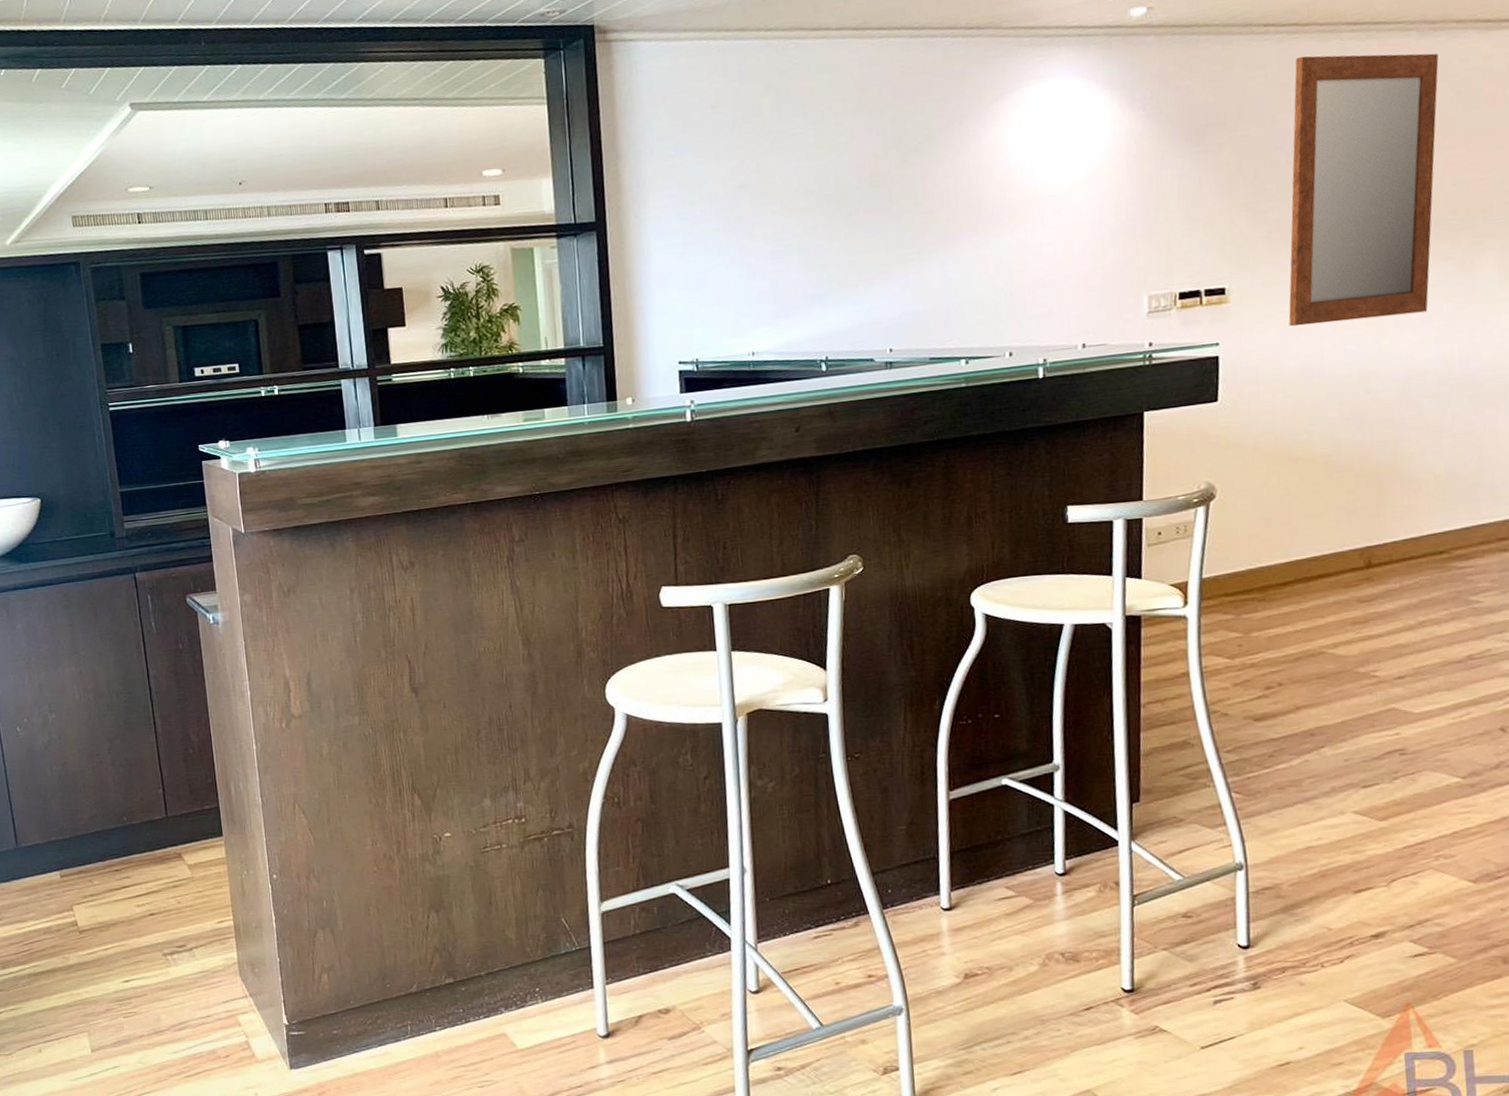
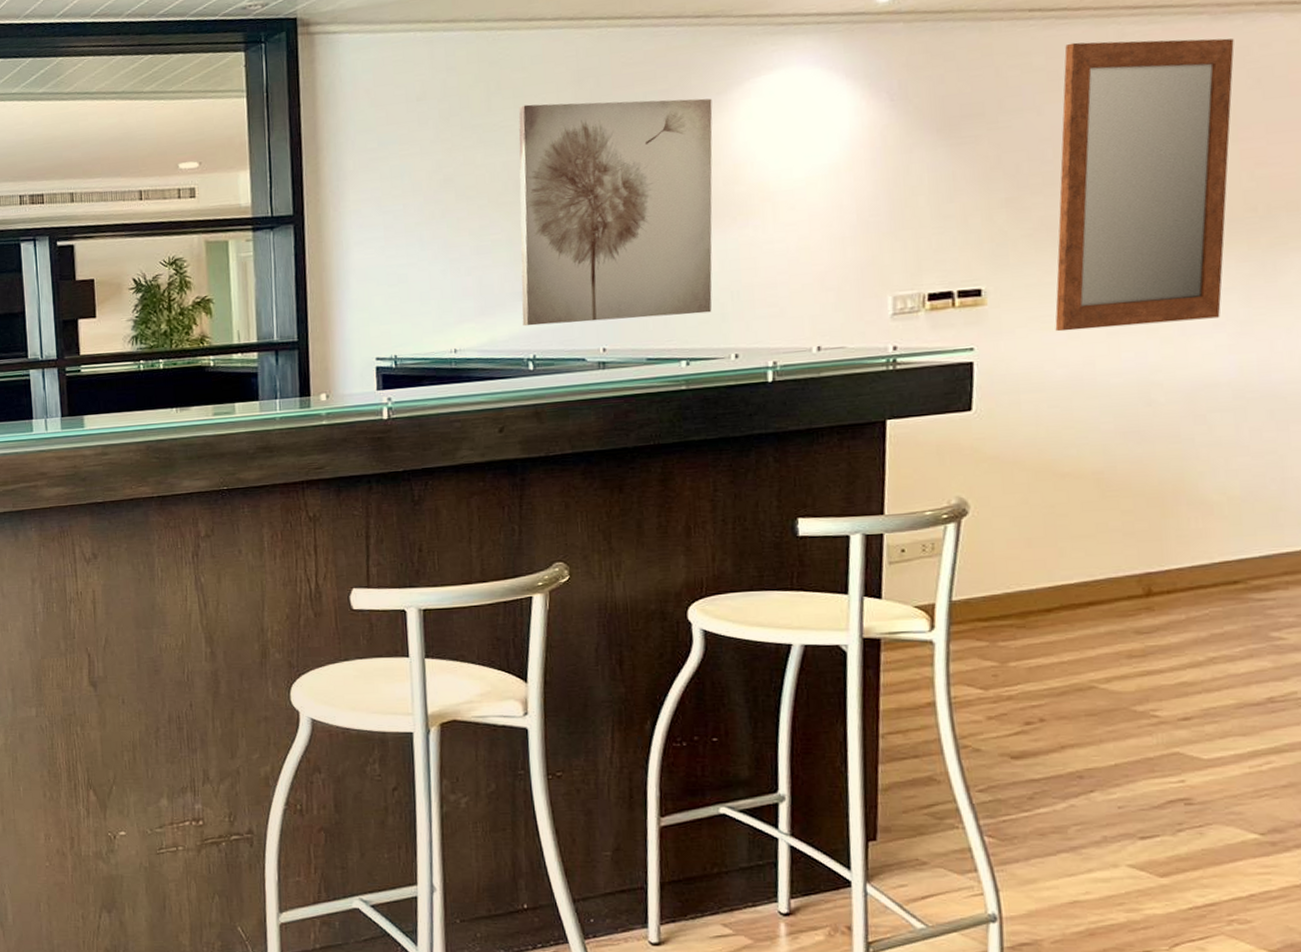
wall art: none [807,107,988,329] -> present [518,98,713,327]

